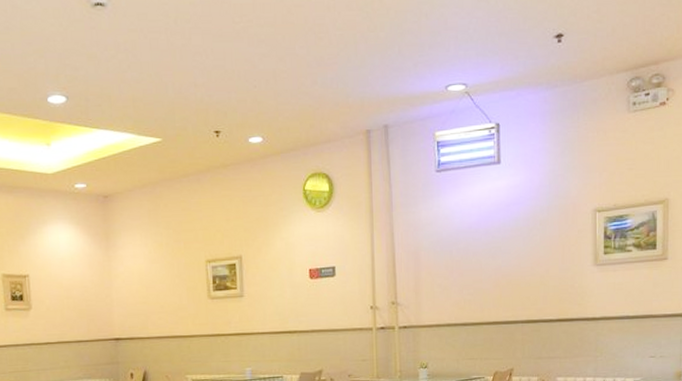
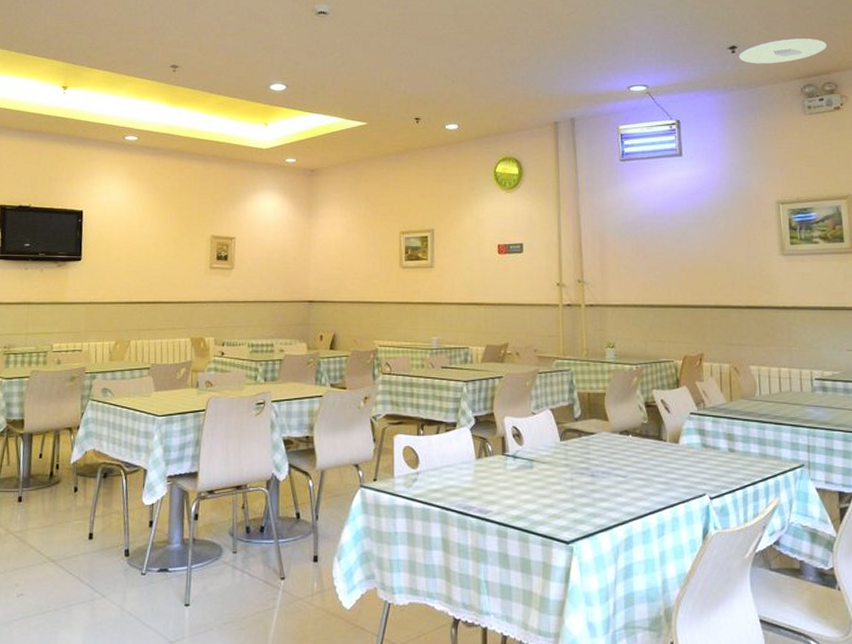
ceiling light: none [565,22,659,55] -> present [739,38,827,64]

